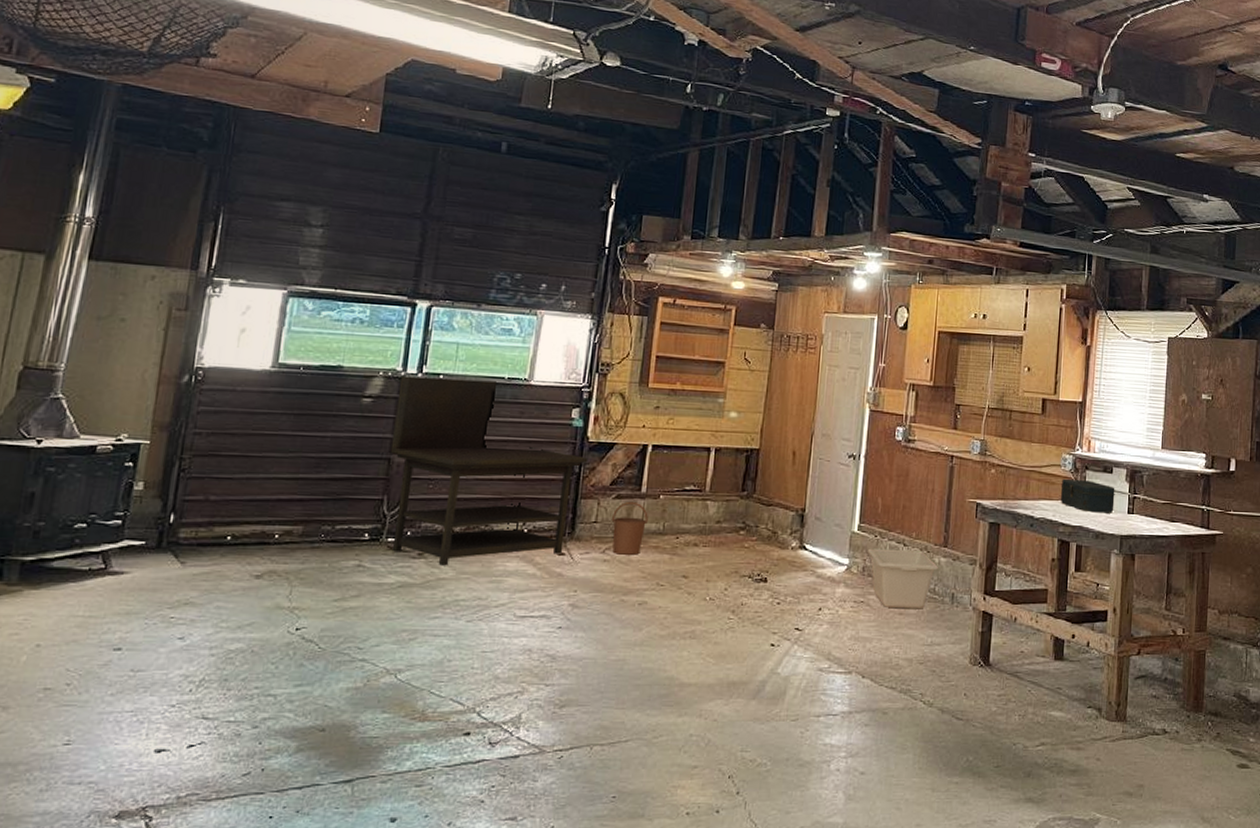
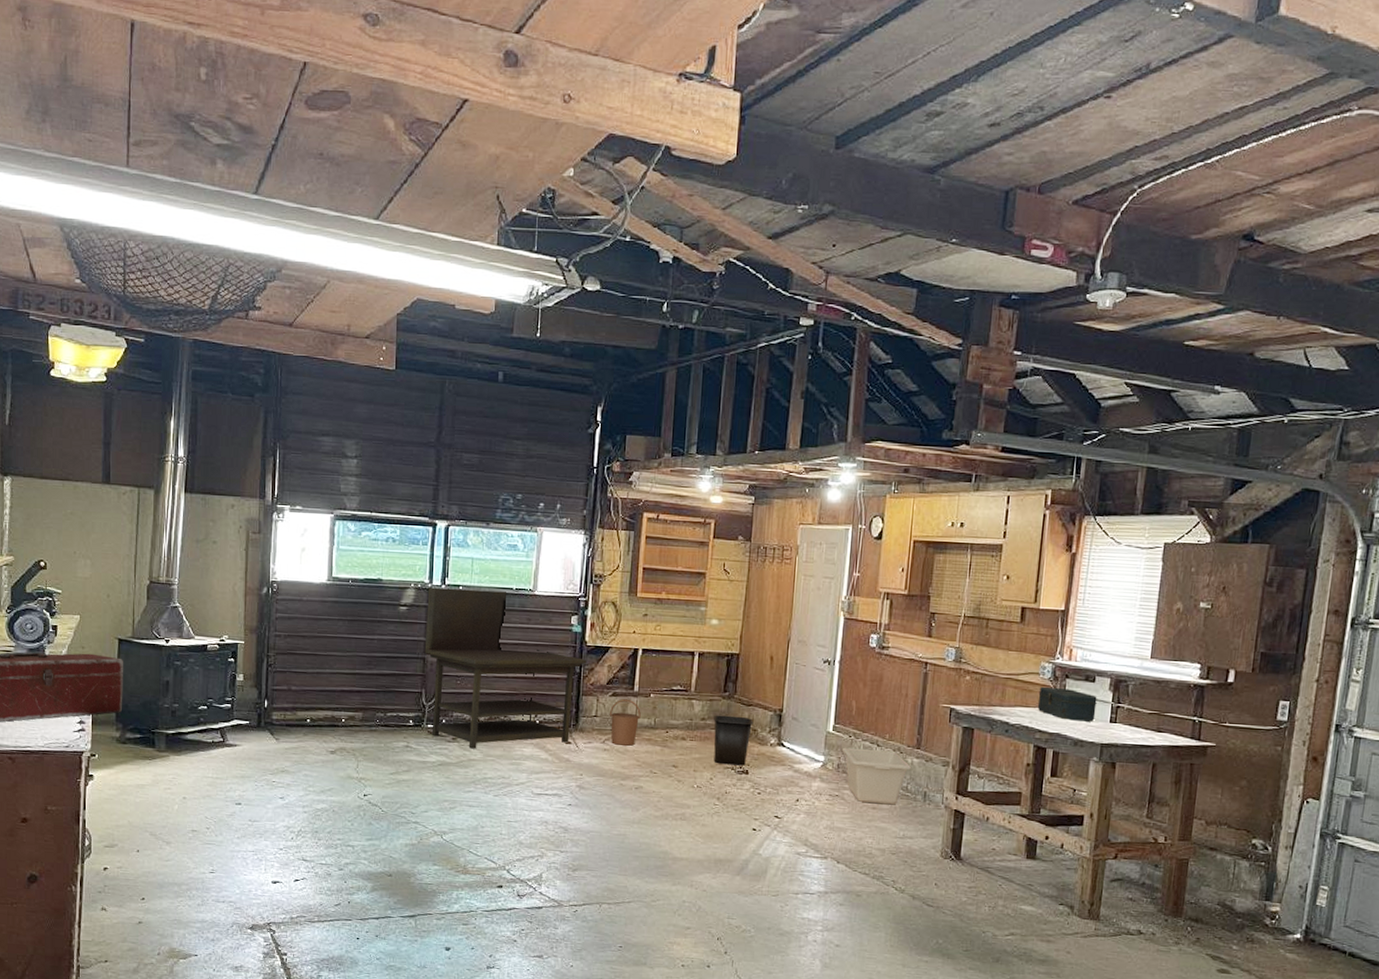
waste bin: none [729,516,774,573] -> present [713,715,754,766]

